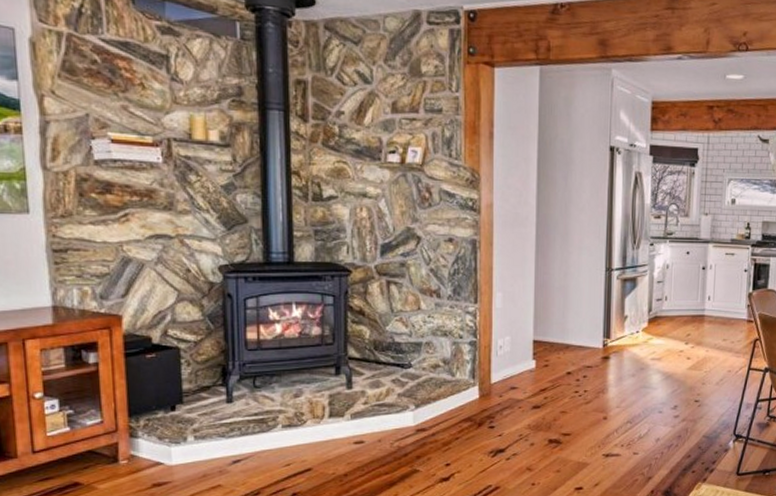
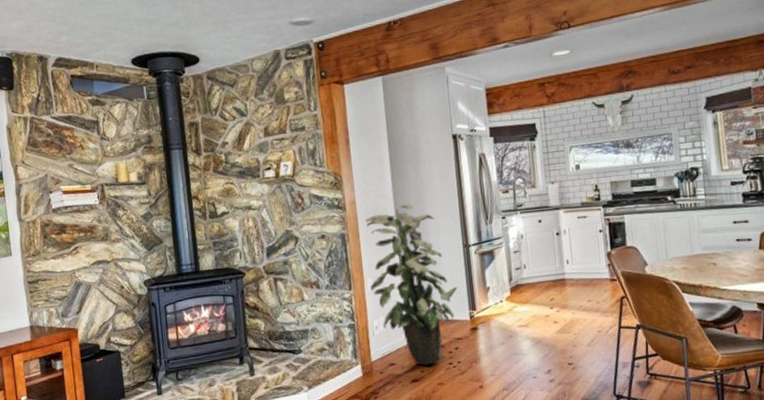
indoor plant: none [498,216,594,392] -> present [365,204,458,366]

